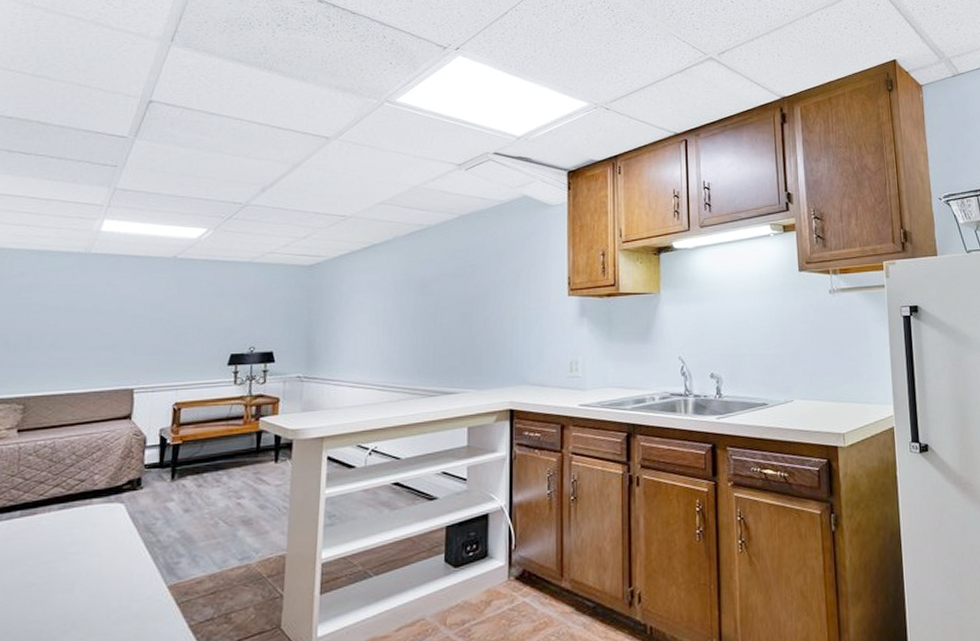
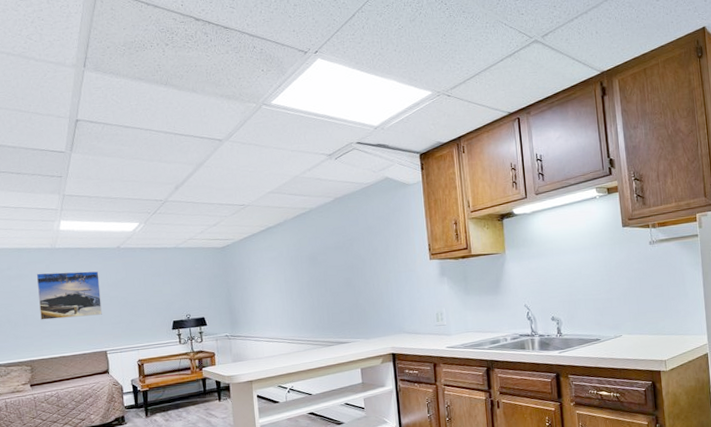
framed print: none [51,283,143,344] -> present [36,271,102,320]

